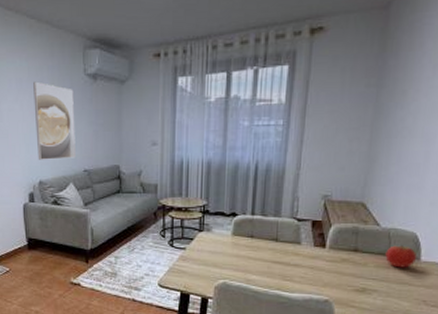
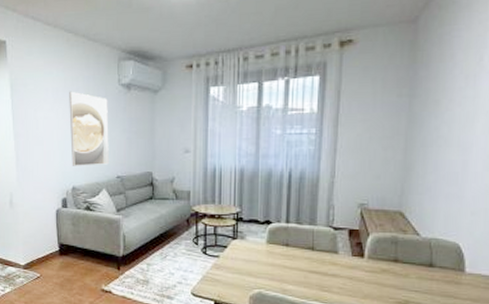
apple: present [385,245,417,268] -> none [427,256,462,280]

